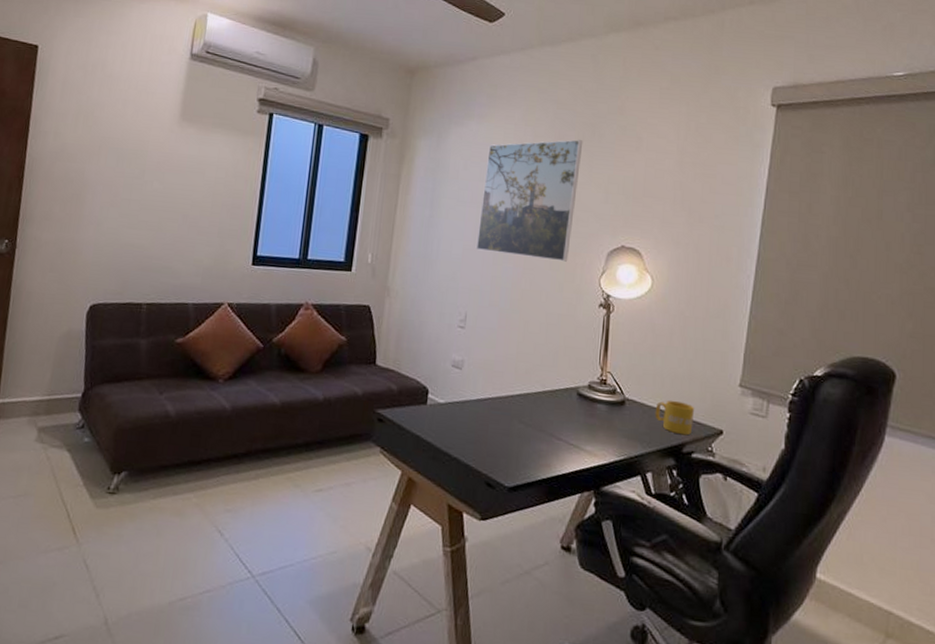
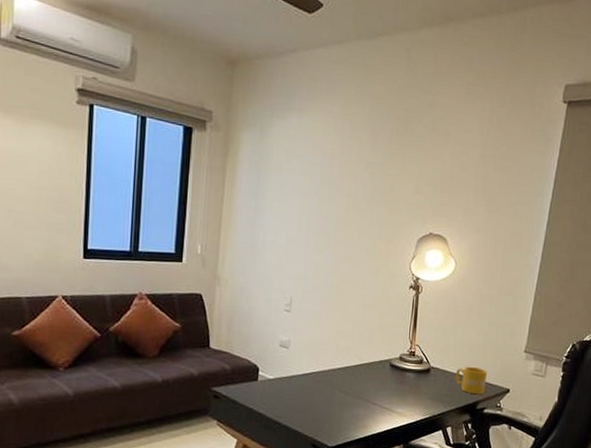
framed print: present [475,139,583,262] -> none [299,133,397,249]

